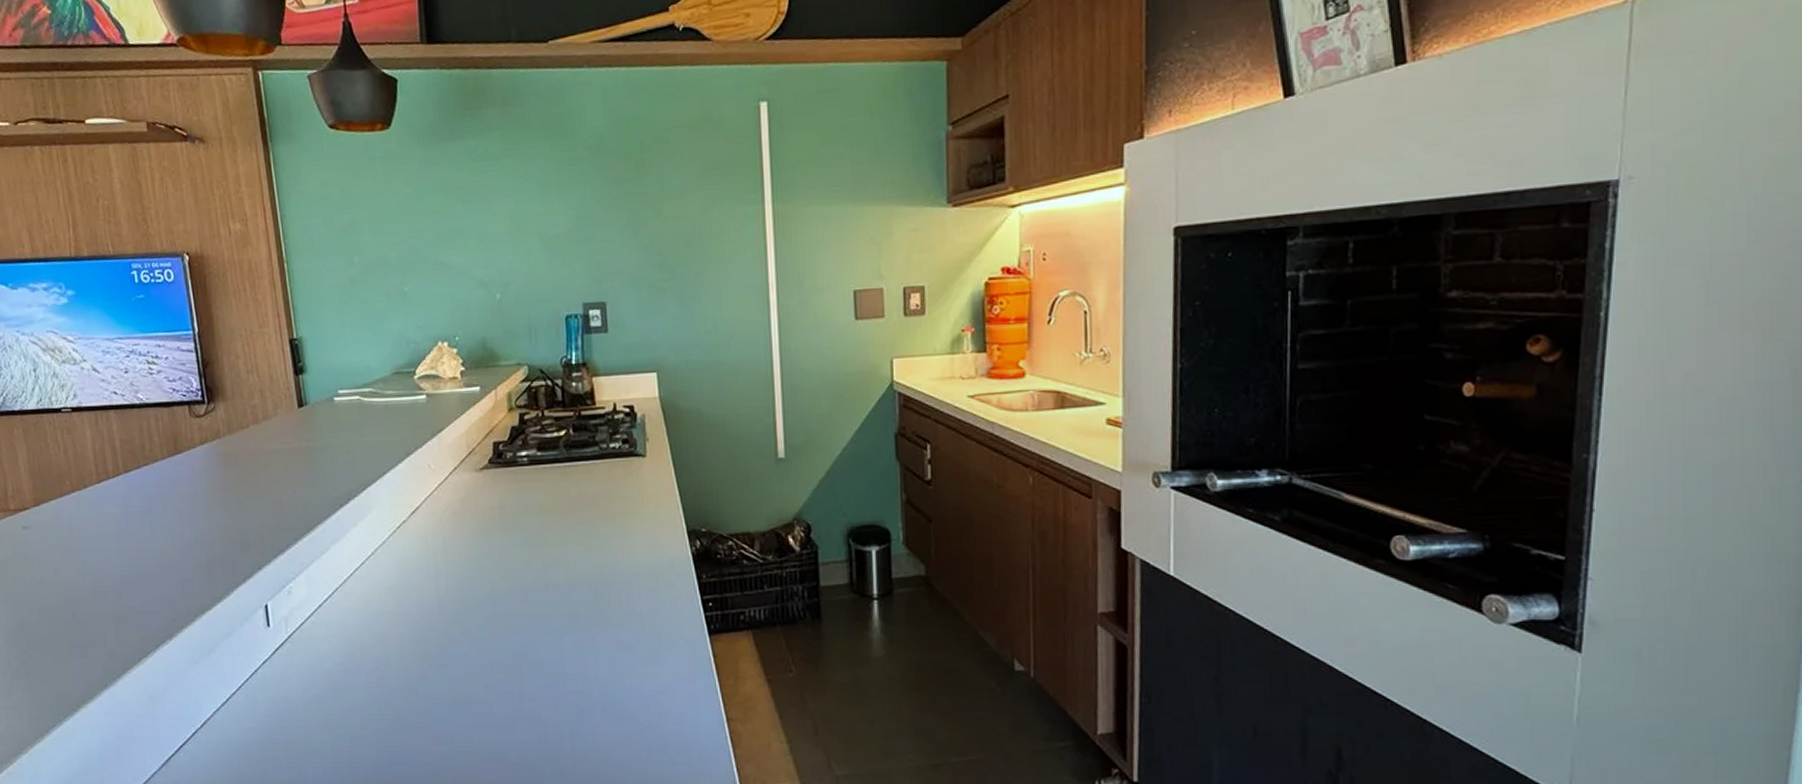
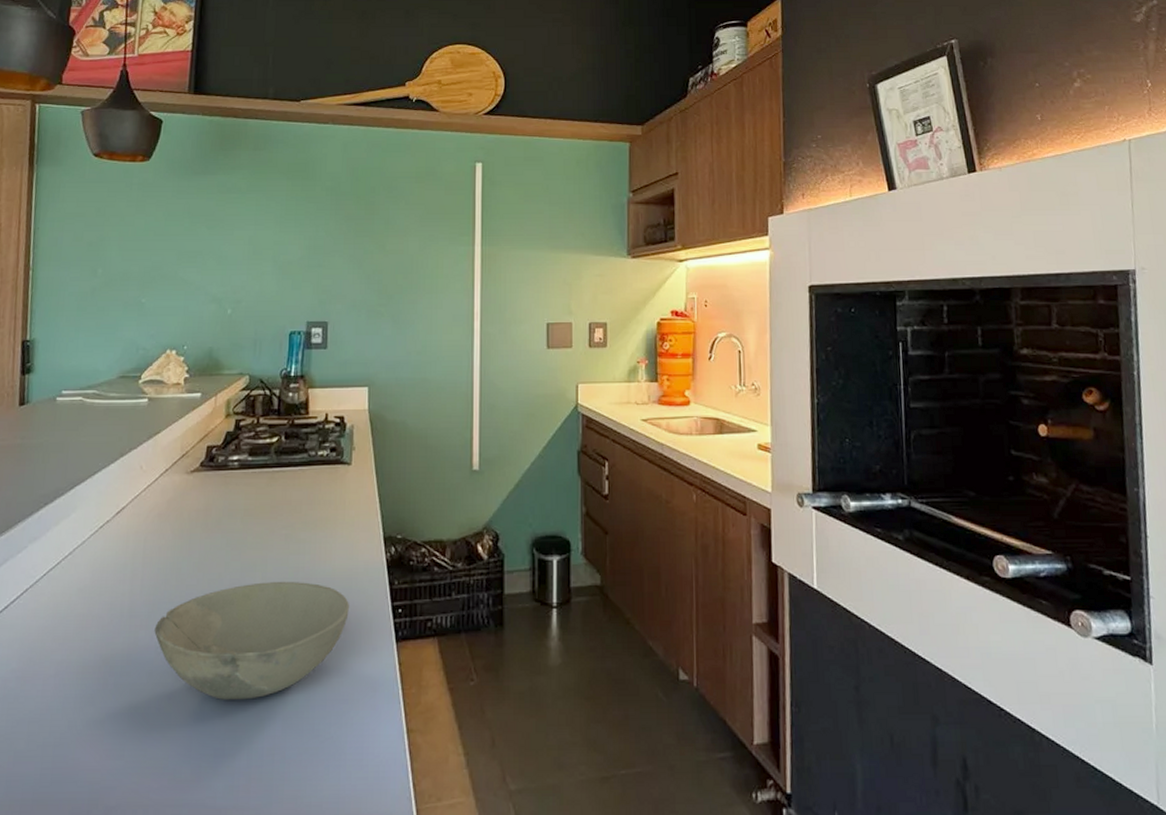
bowl: none [465,577,658,691] -> present [154,582,349,700]

